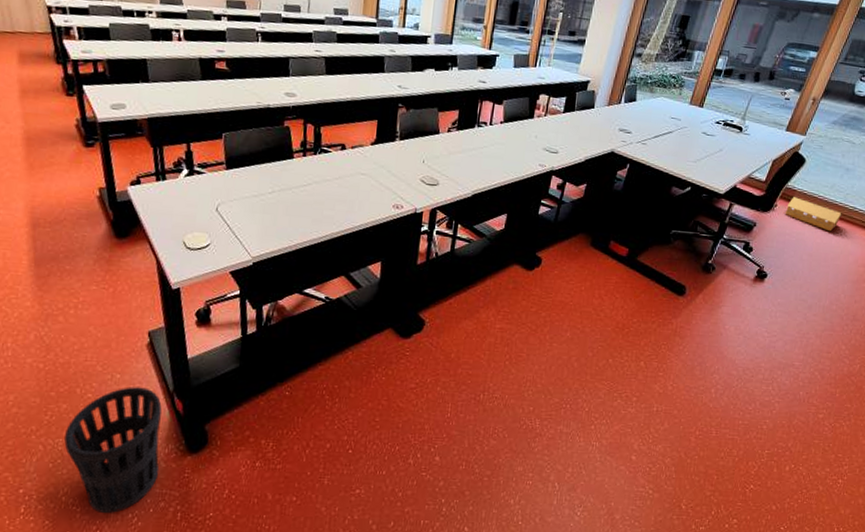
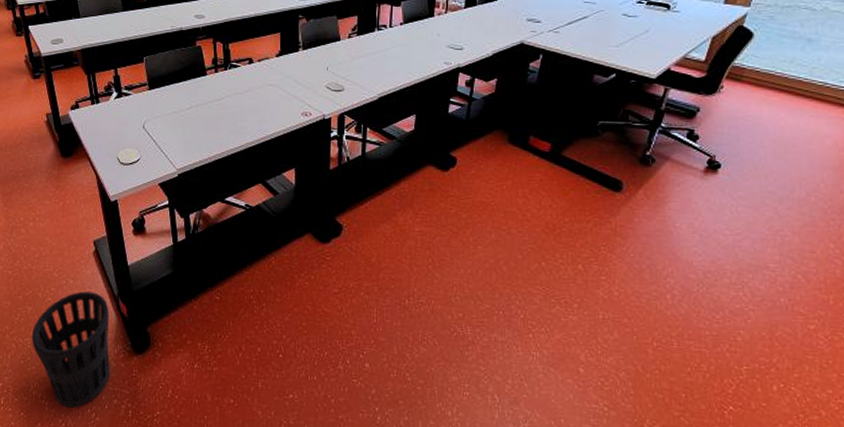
architectural model: present [785,197,842,232] -> none [734,76,809,113]

